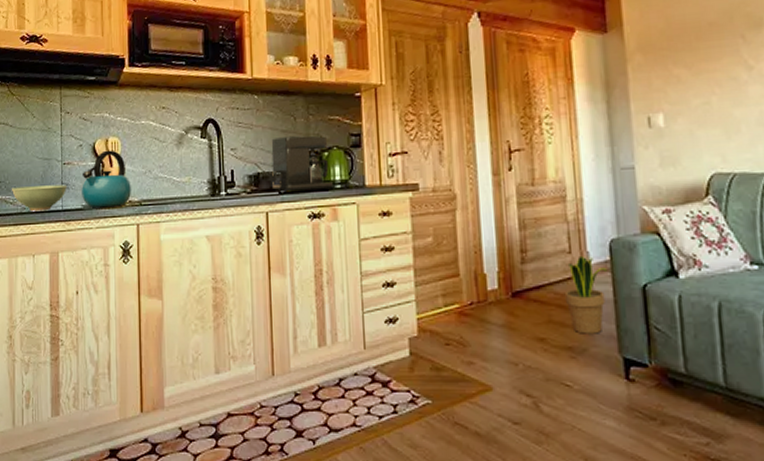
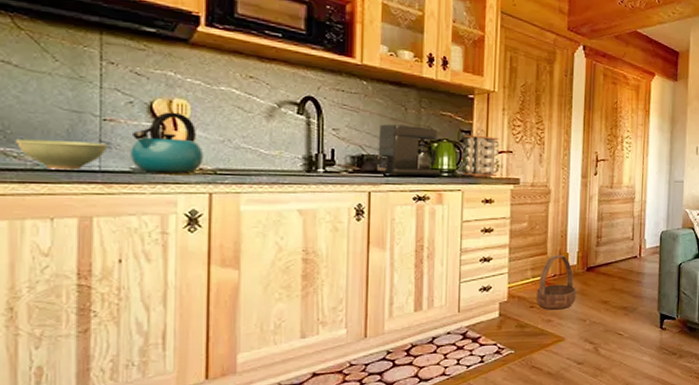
spice rack: none [353,129,394,187] -> present [461,128,499,178]
basket: none [451,277,502,349] -> present [536,255,577,310]
potted plant: present [564,255,608,334] -> none [625,242,657,298]

